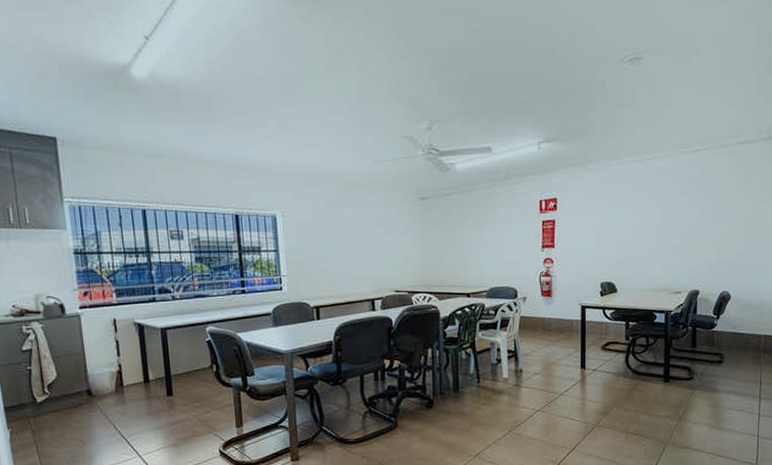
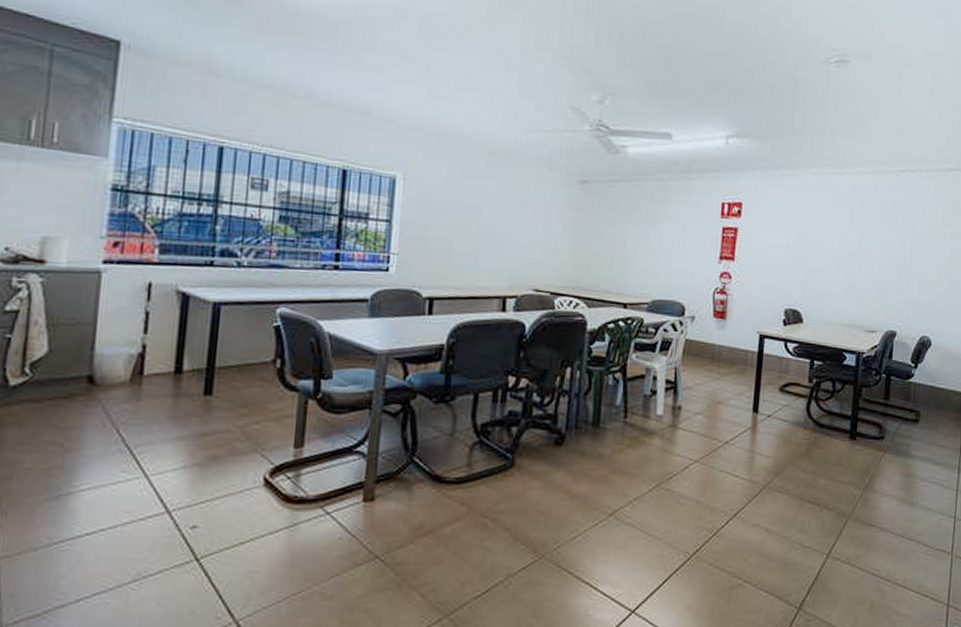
kettle: present [39,295,66,318] -> none [44,240,83,271]

